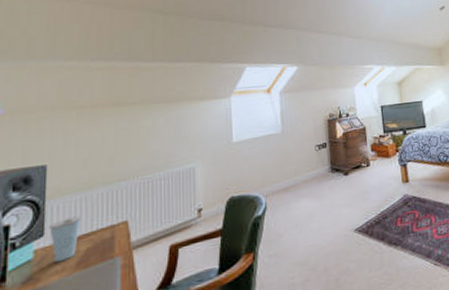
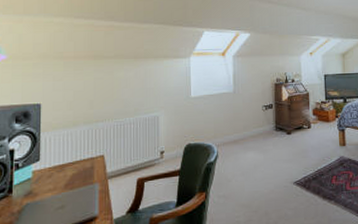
cup: present [49,216,82,263] -> none [44,147,69,183]

